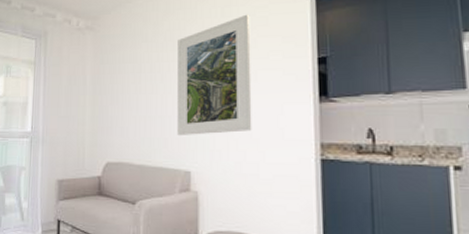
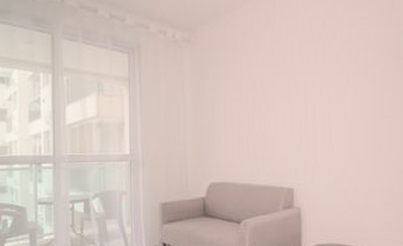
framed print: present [177,14,252,136] -> none [279,26,352,154]

